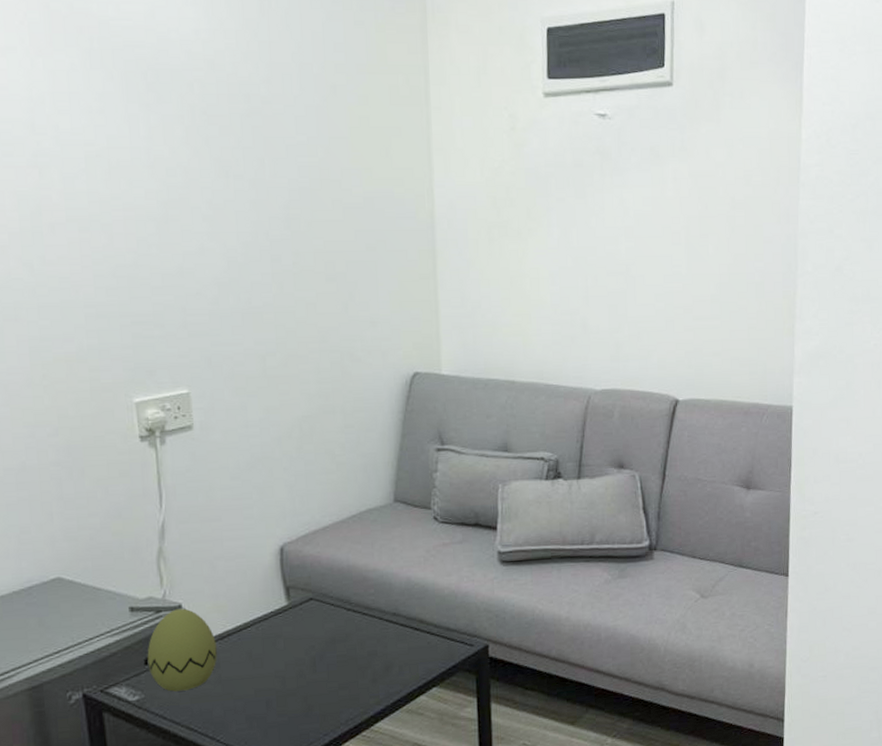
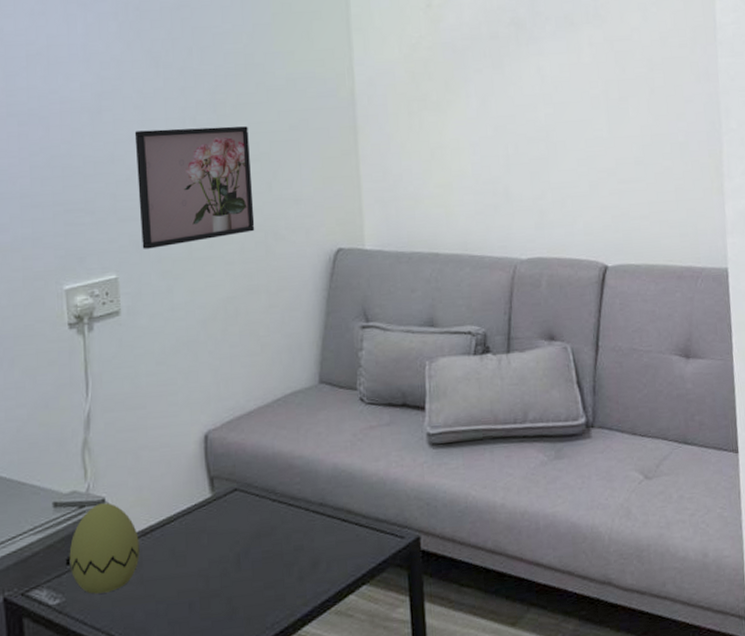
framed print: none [204,243,331,365] -> present [134,126,255,249]

